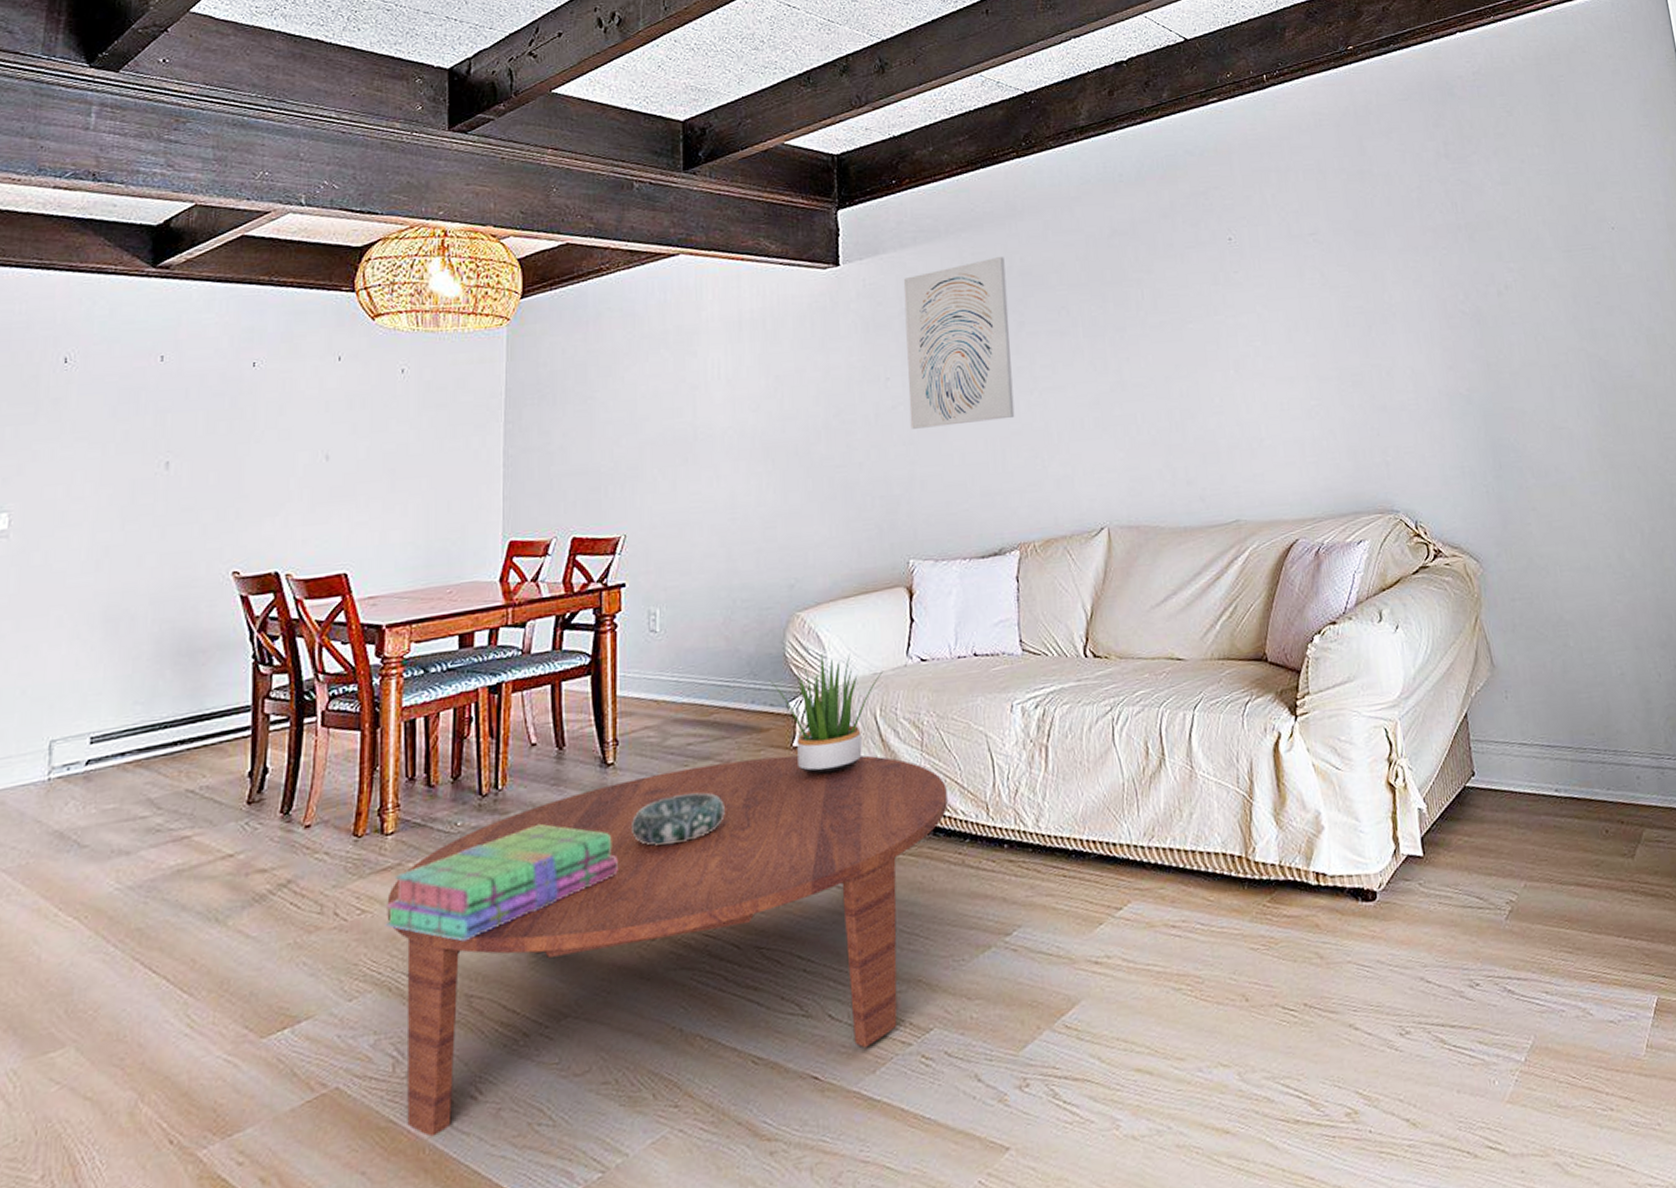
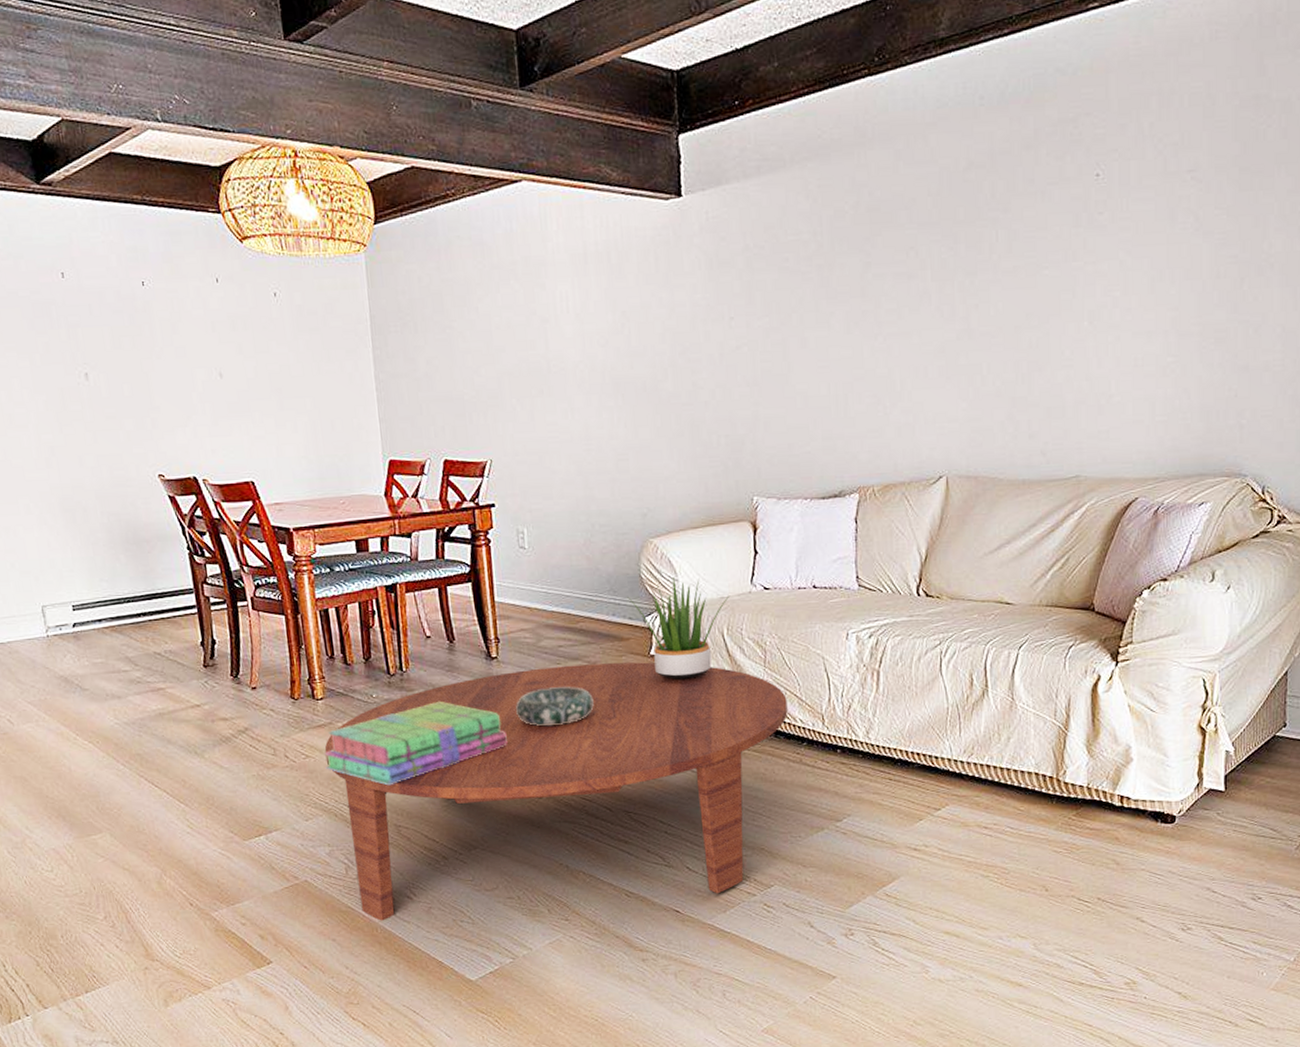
wall art: present [903,257,1015,429] -> none [746,190,858,370]

